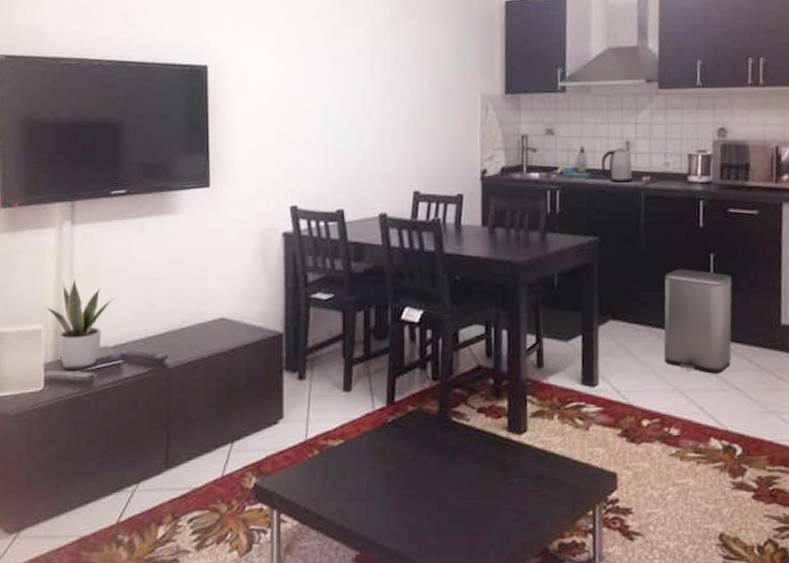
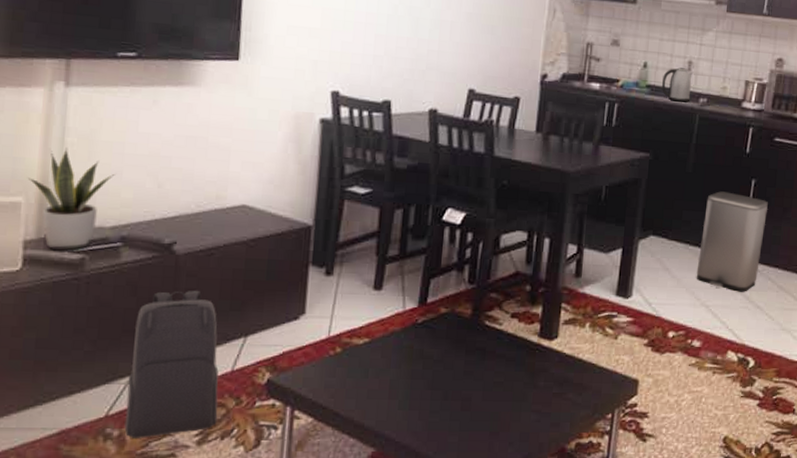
backpack: none [133,400,213,544] -> present [124,290,219,438]

